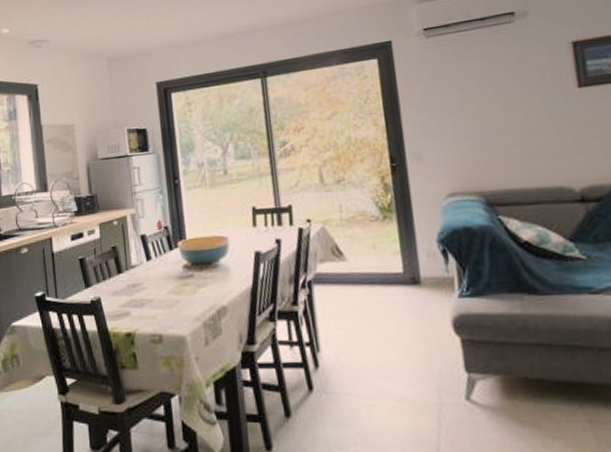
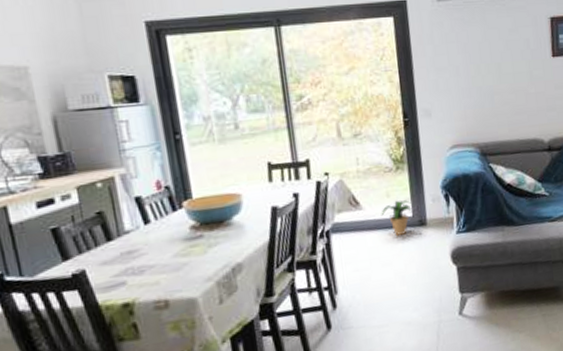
potted plant: none [366,253,403,293] -> present [381,200,412,235]

